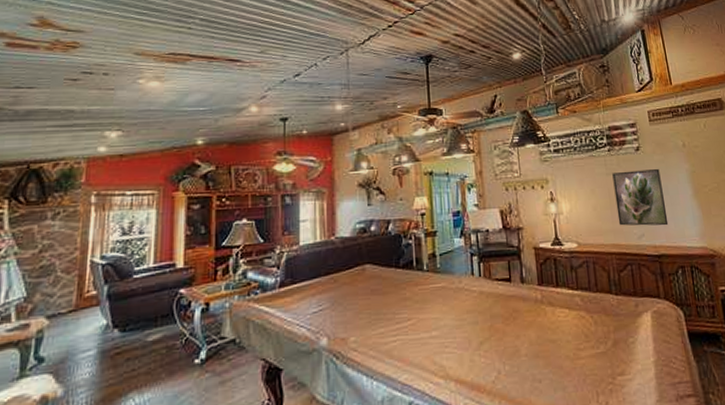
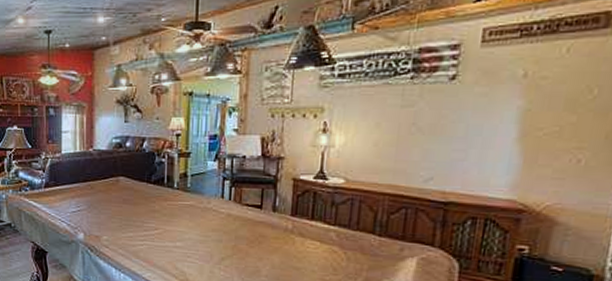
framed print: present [612,169,669,226] -> none [402,104,478,171]

